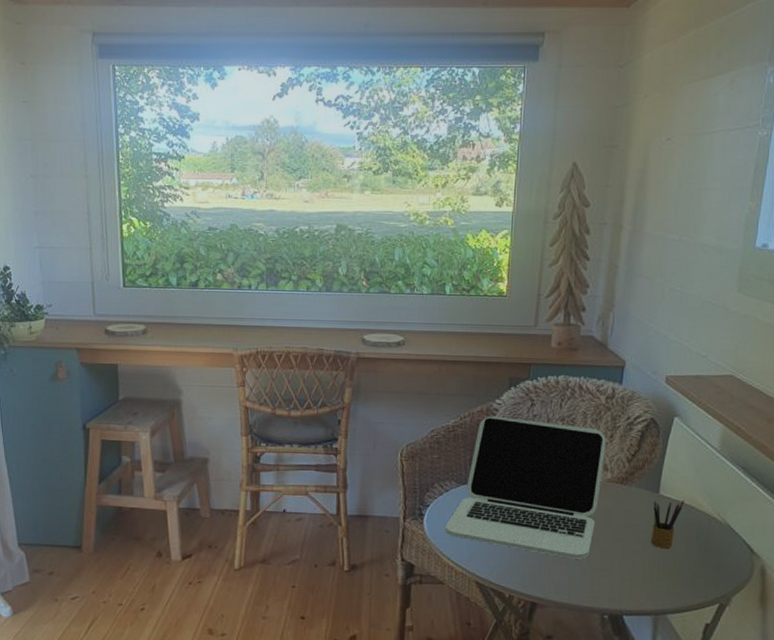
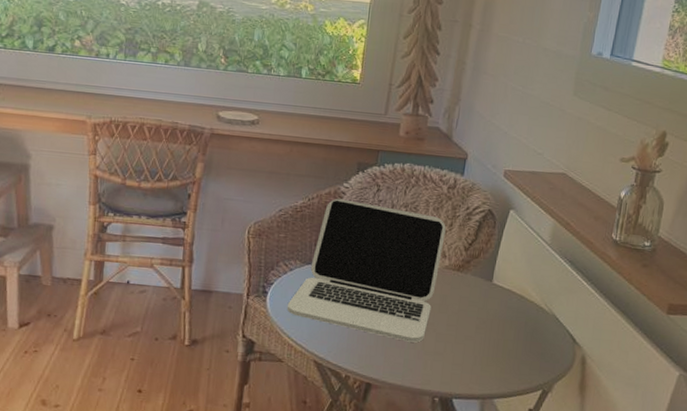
pencil box: present [650,500,684,549] -> none [482,289,515,336]

